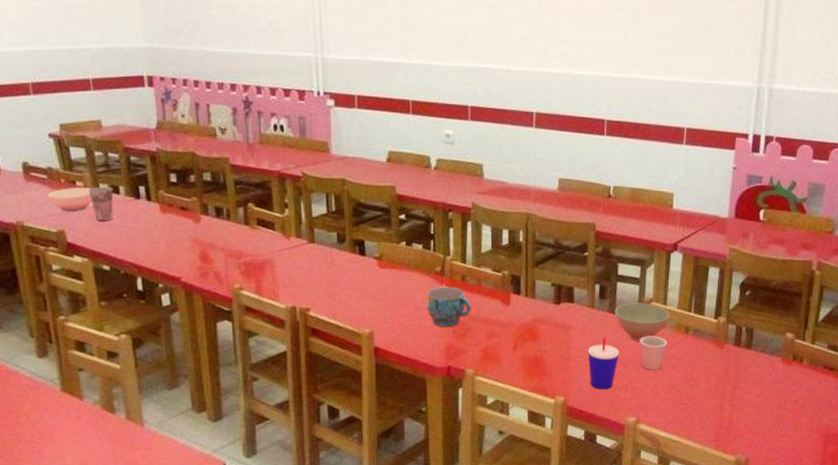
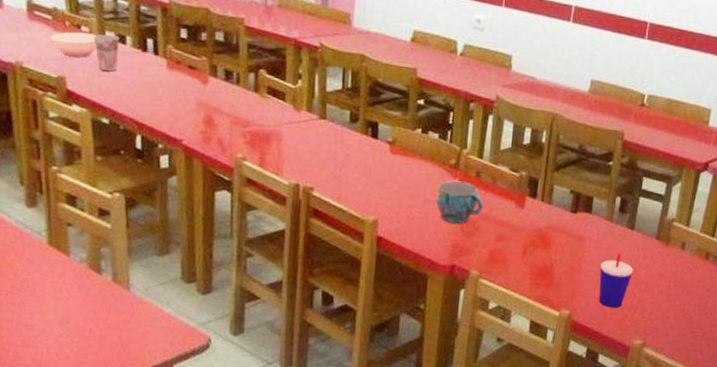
bowl: present [614,303,669,342] -> none [633,220,691,262]
cup: present [639,336,667,370] -> none [654,257,685,294]

